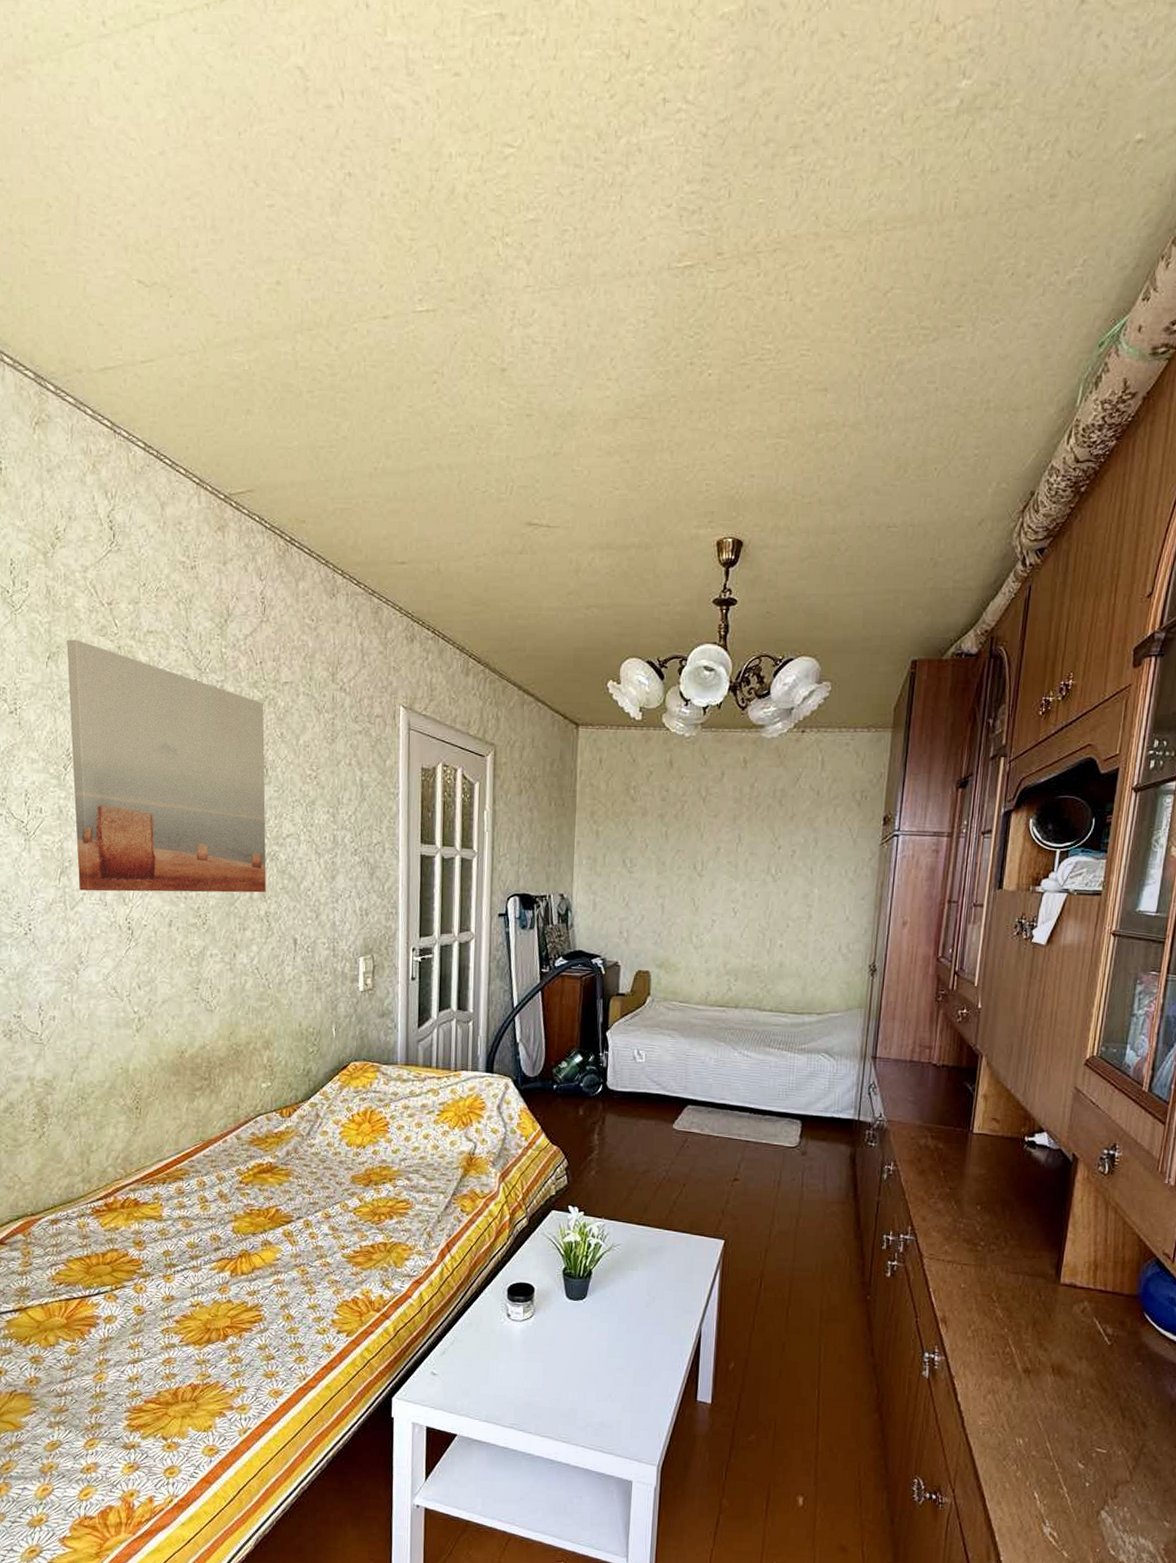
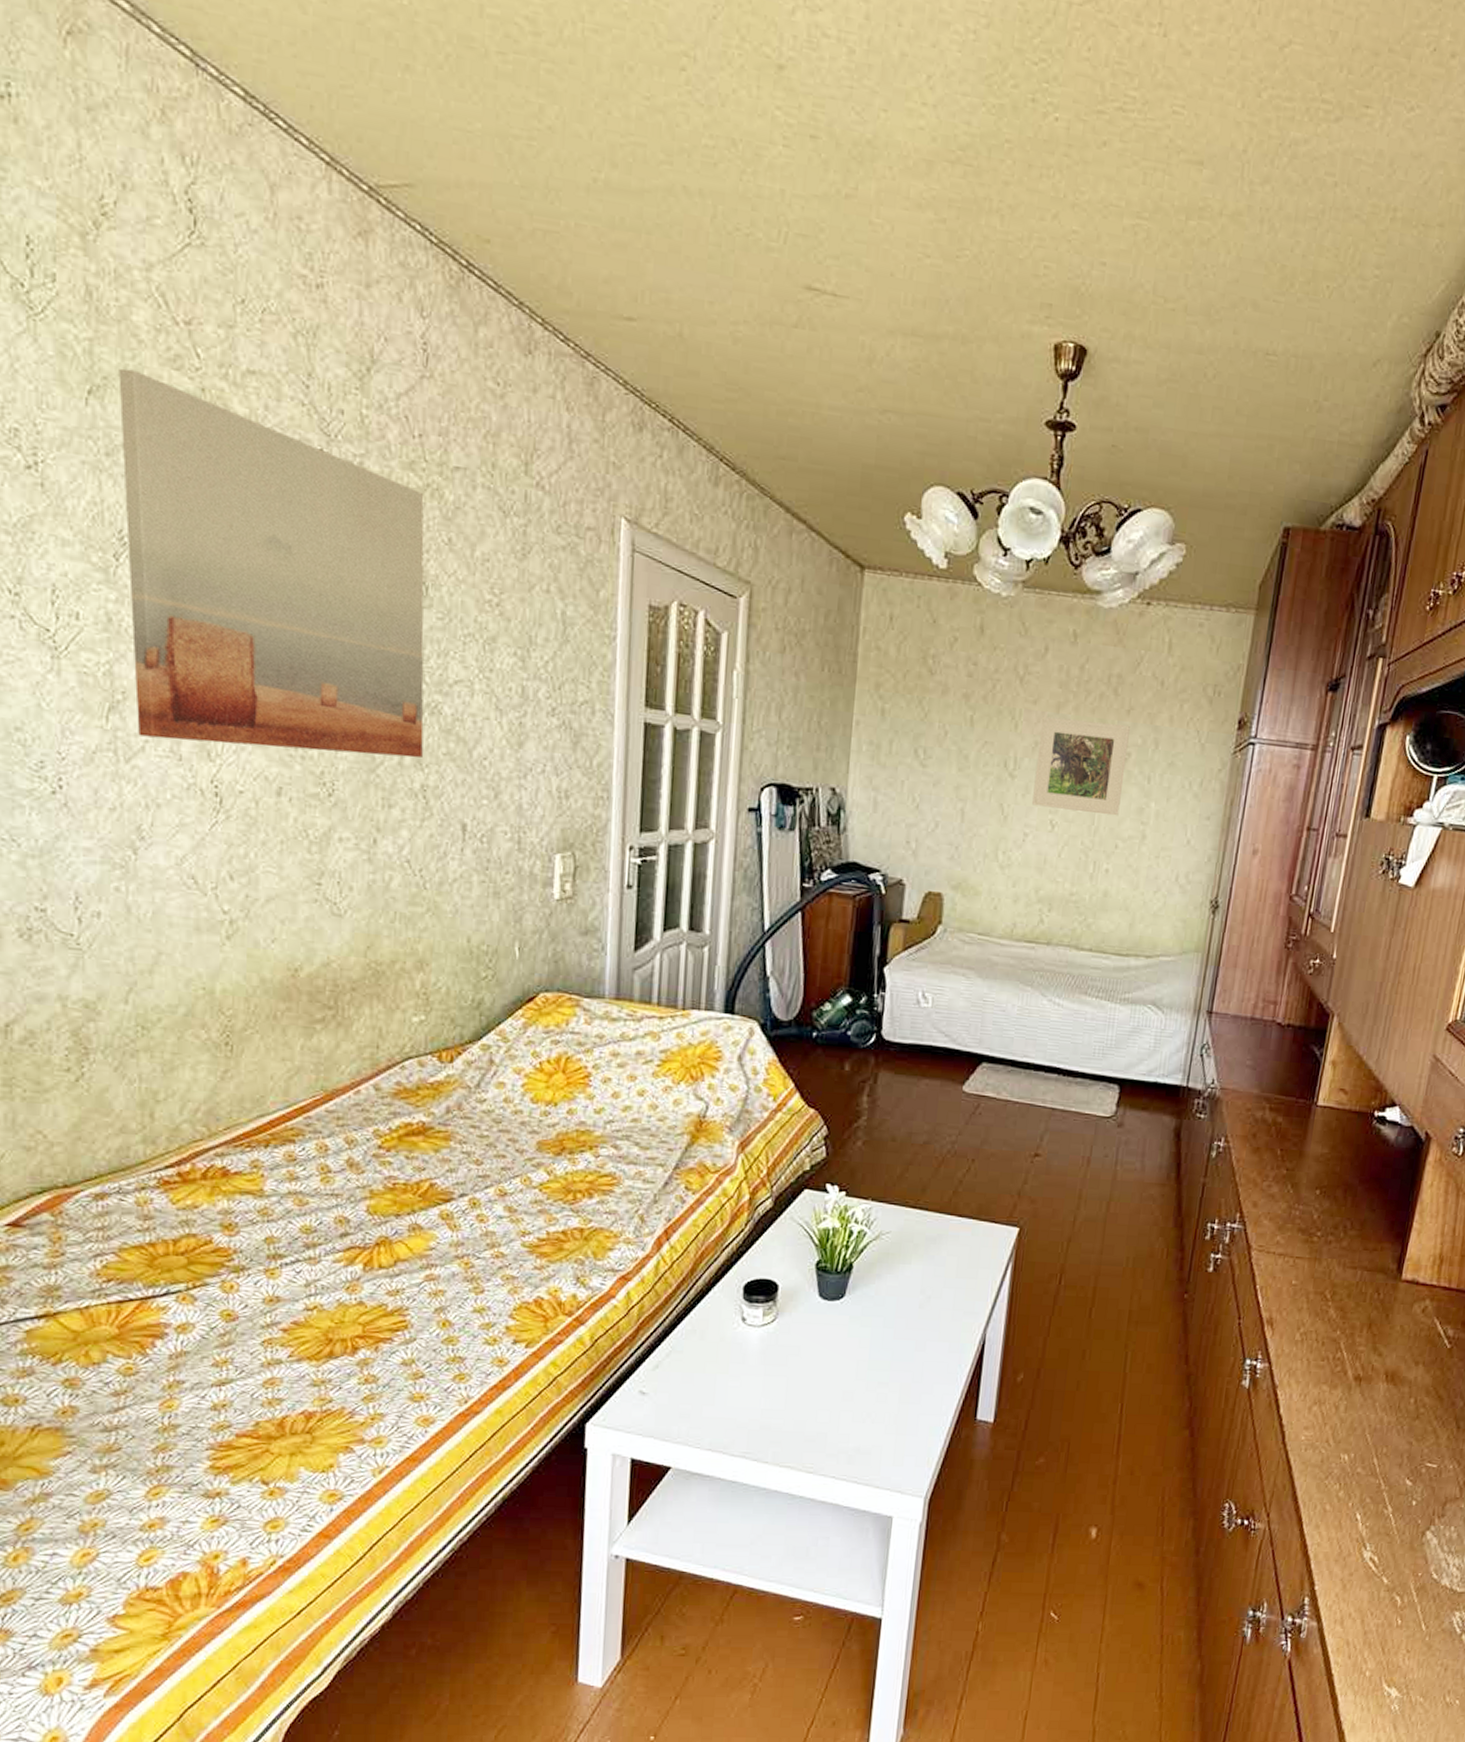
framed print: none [718,826,794,902] -> present [1032,716,1130,816]

